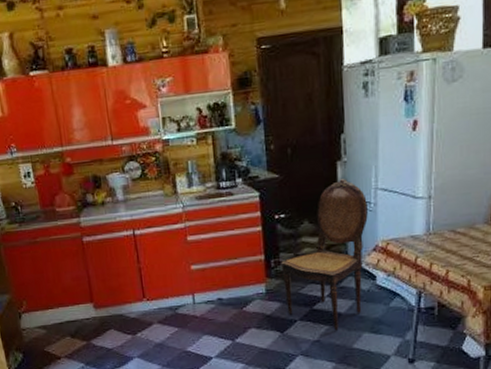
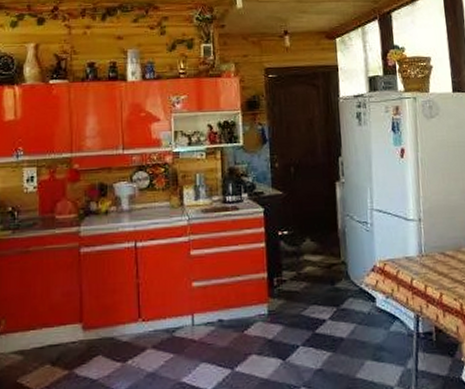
dining chair: present [281,179,368,331] -> none [284,199,366,358]

